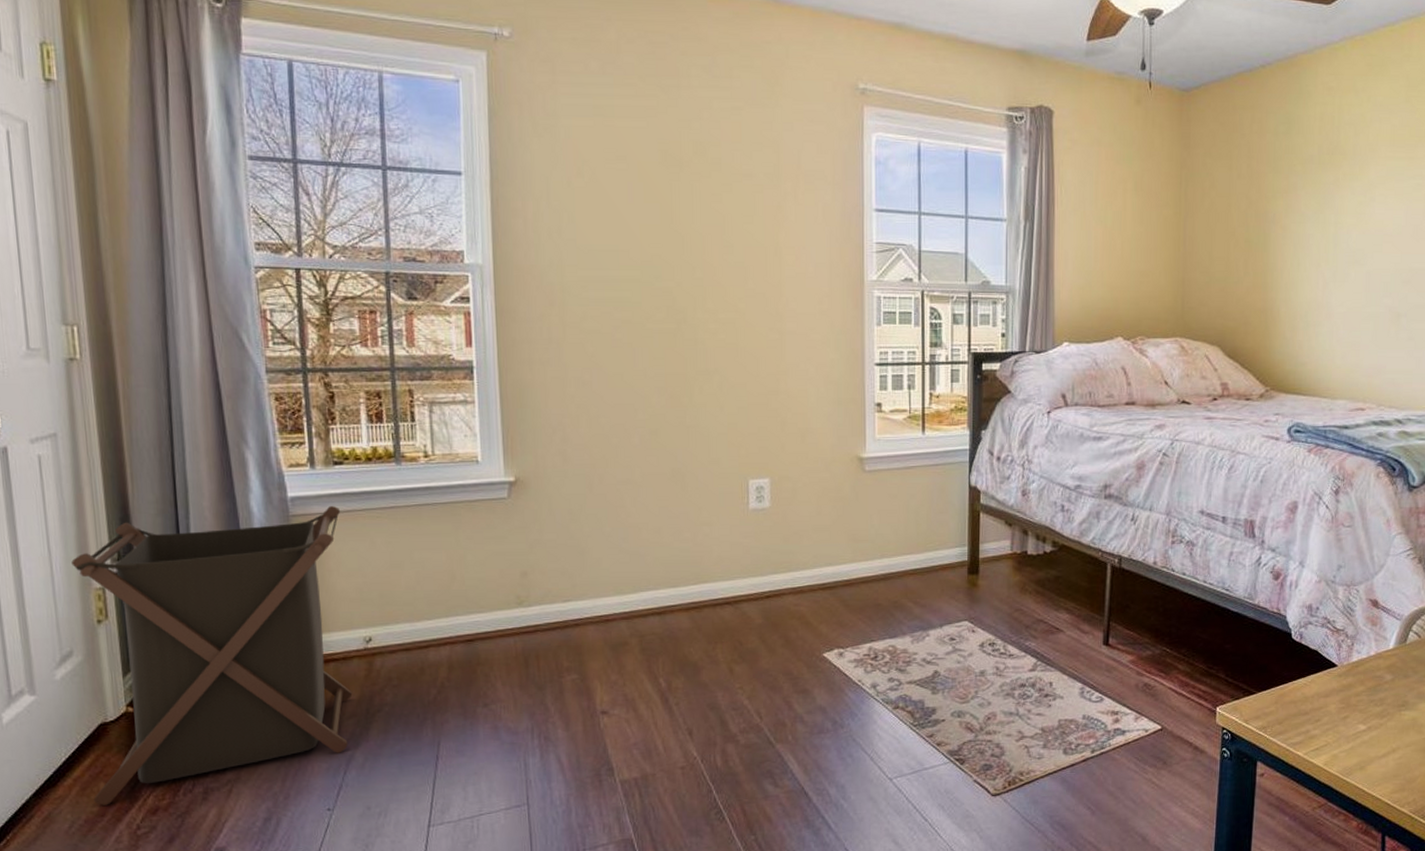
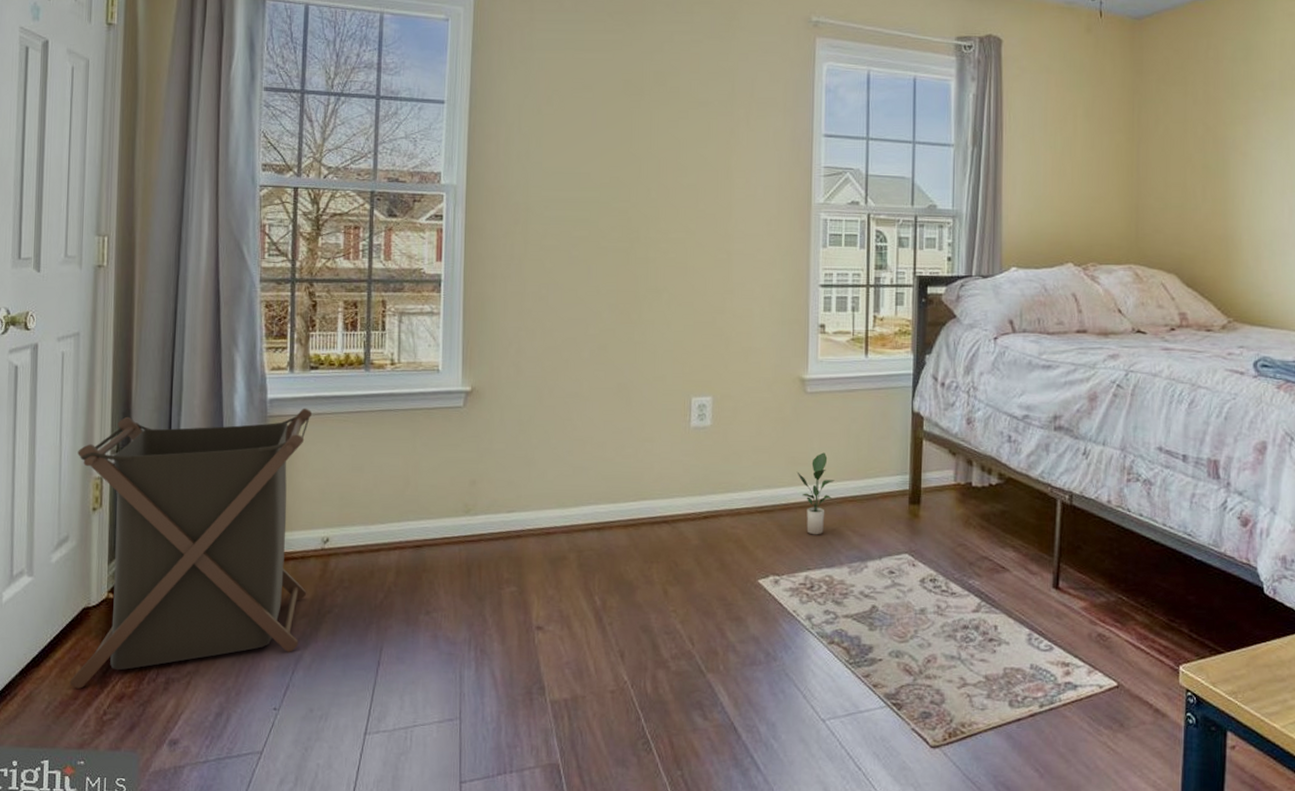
potted plant: none [857,529,895,608] -> present [797,452,835,535]

